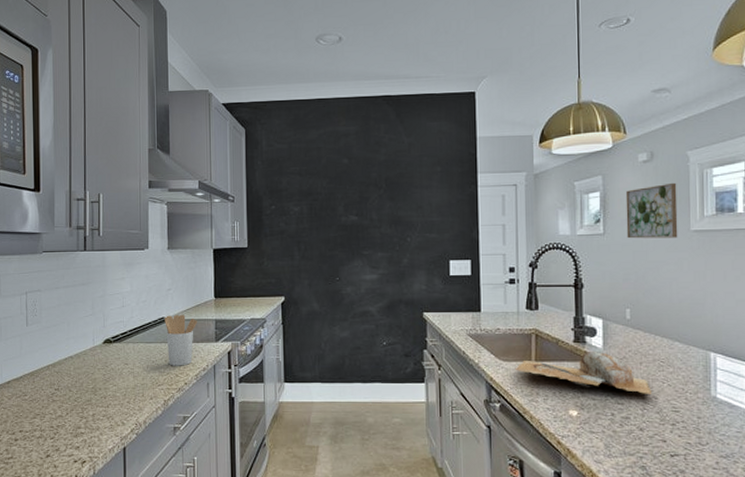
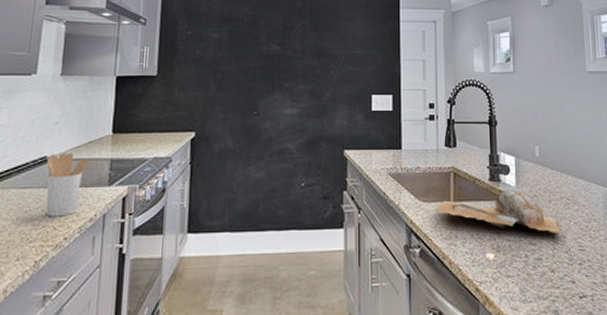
wall art: present [625,182,678,239] -> none [531,26,577,78]

